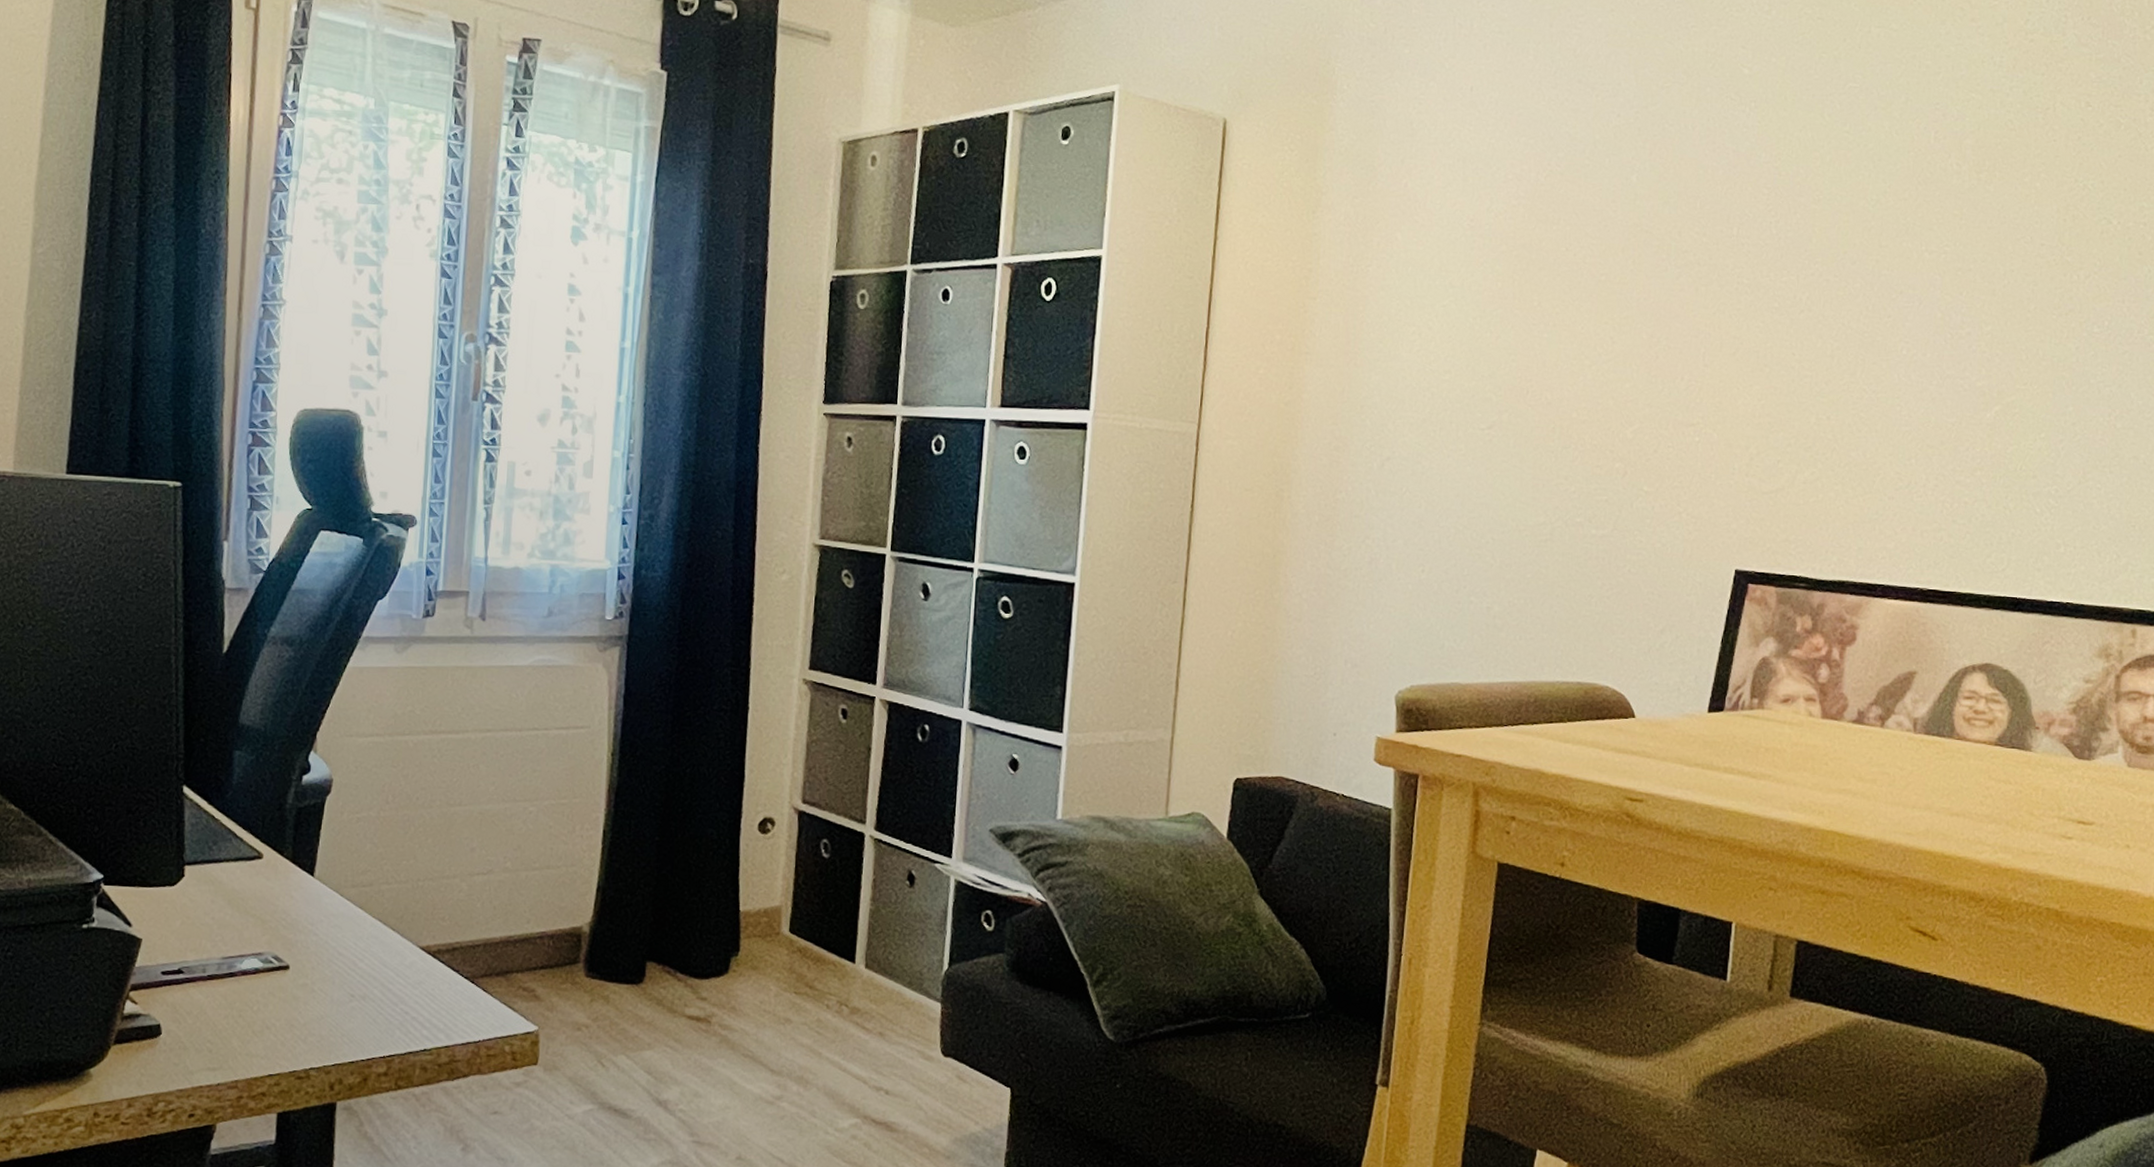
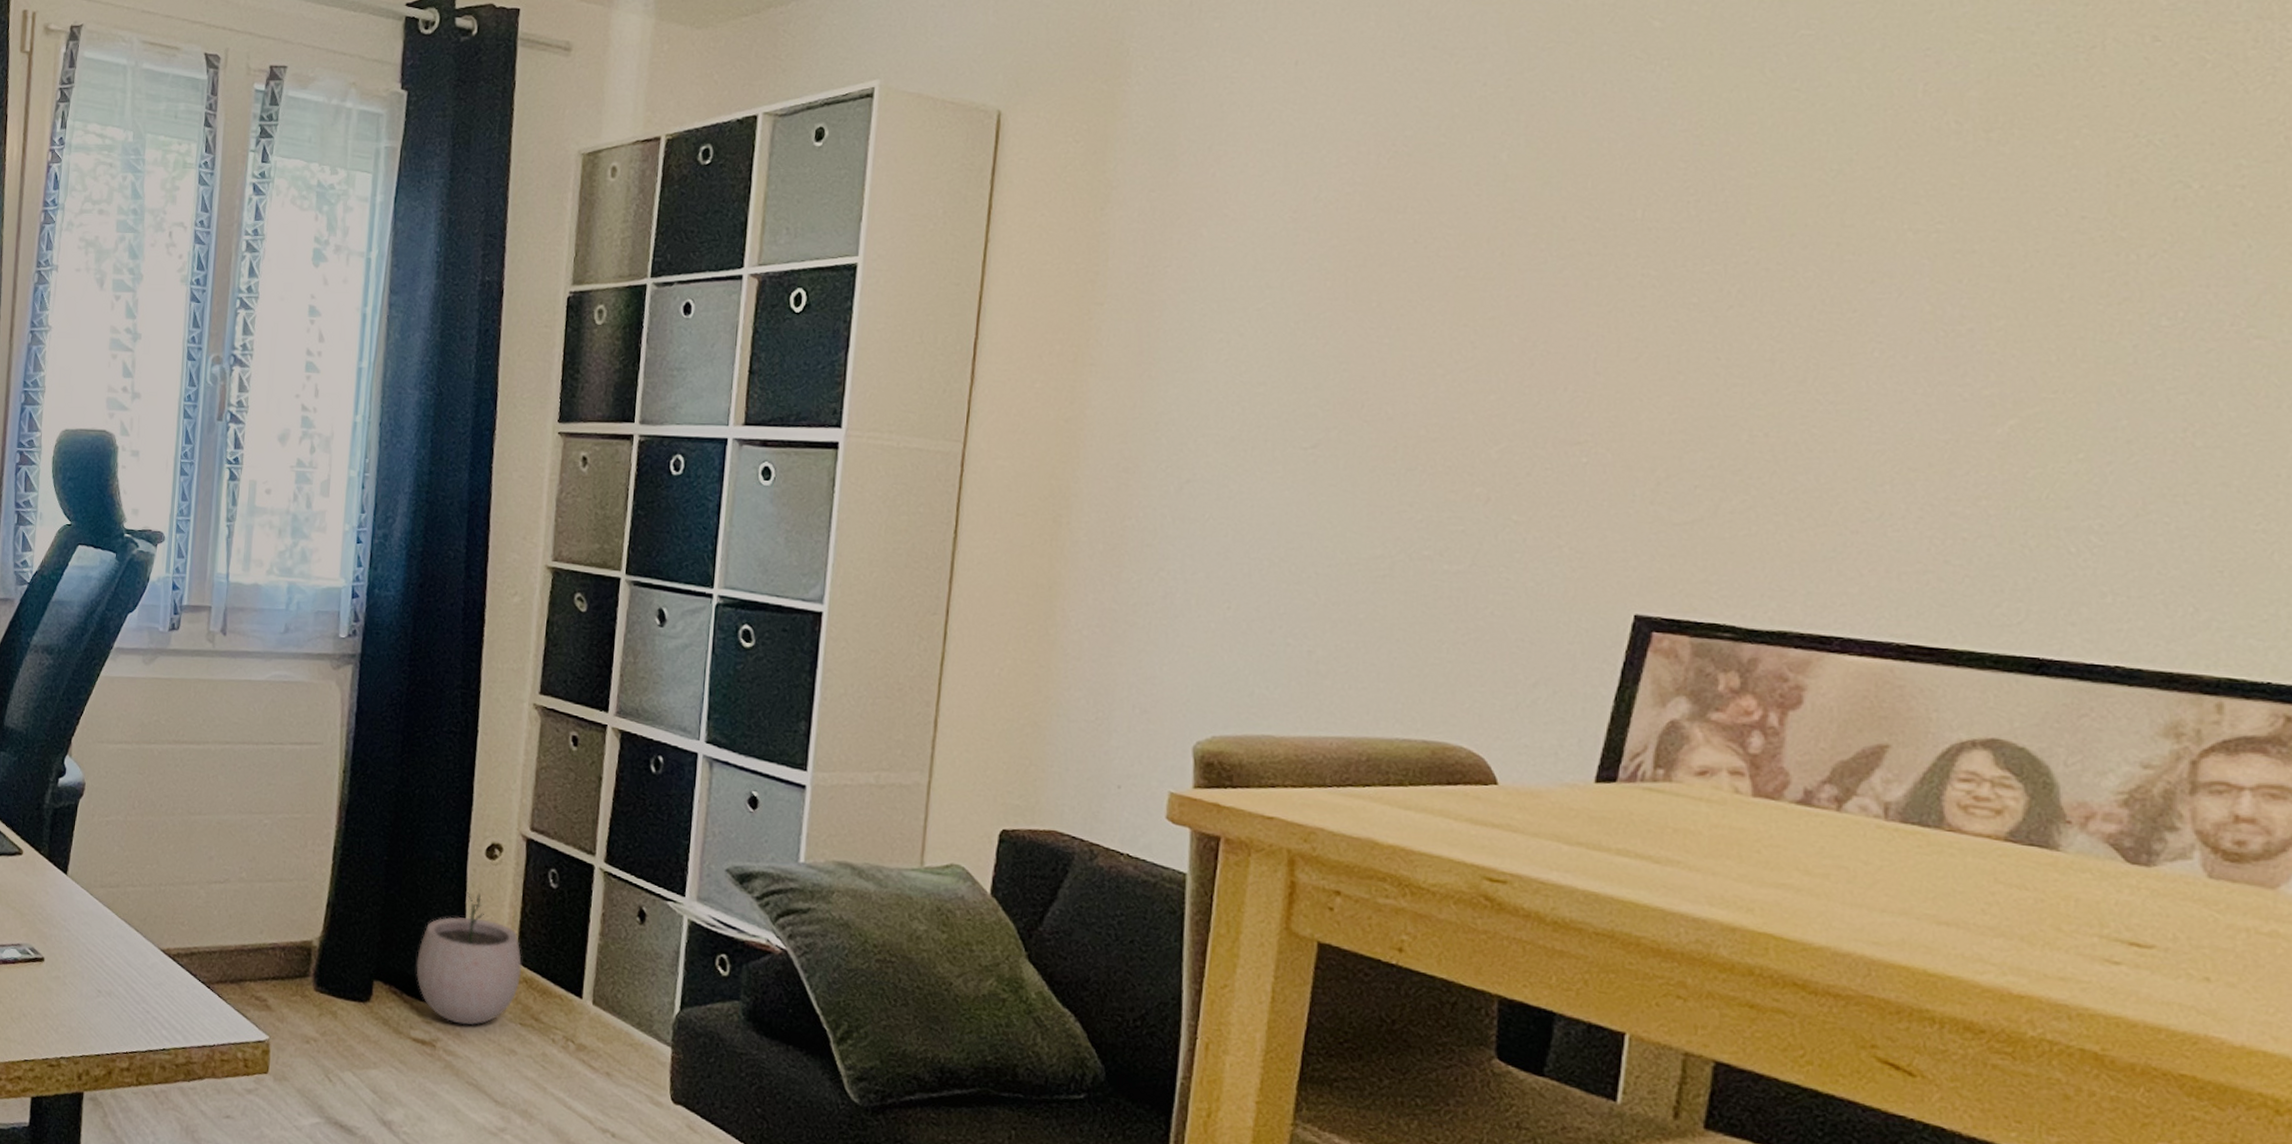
plant pot: none [690,867,796,998] -> present [416,892,522,1025]

